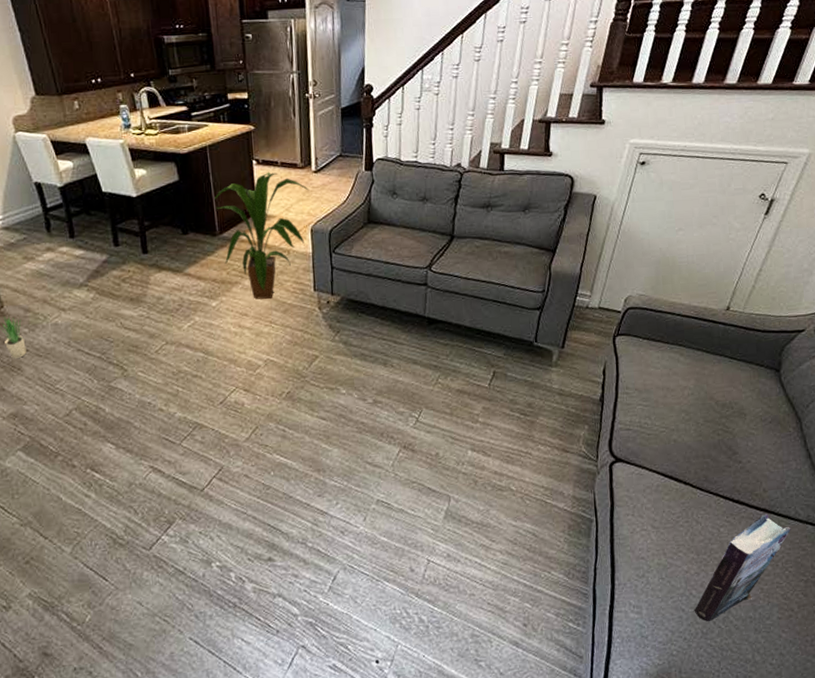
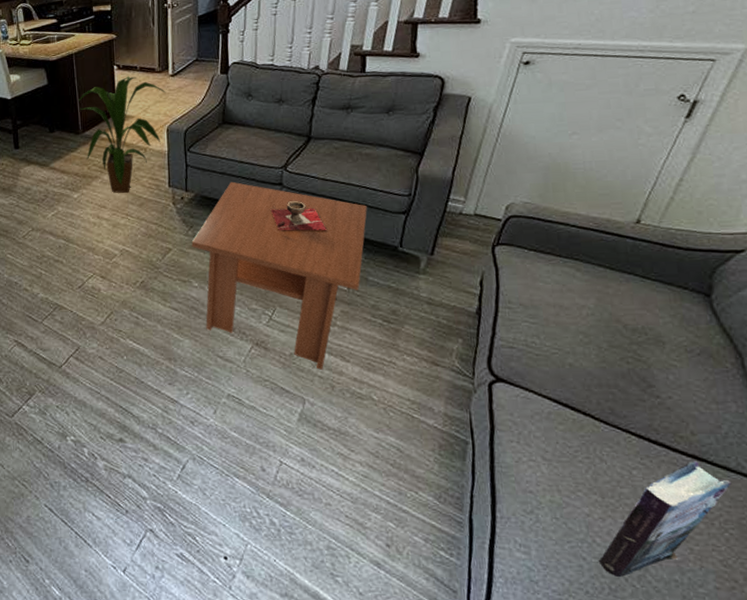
coffee table: none [338,283,506,467] -> present [191,181,367,370]
decorative bowl: none [416,301,469,332] -> present [270,201,327,231]

